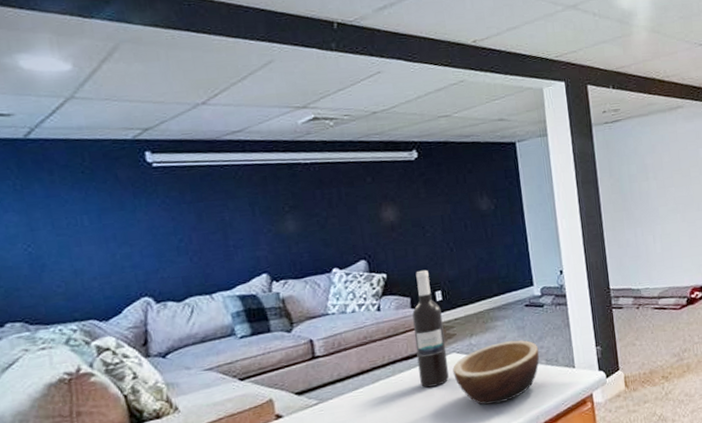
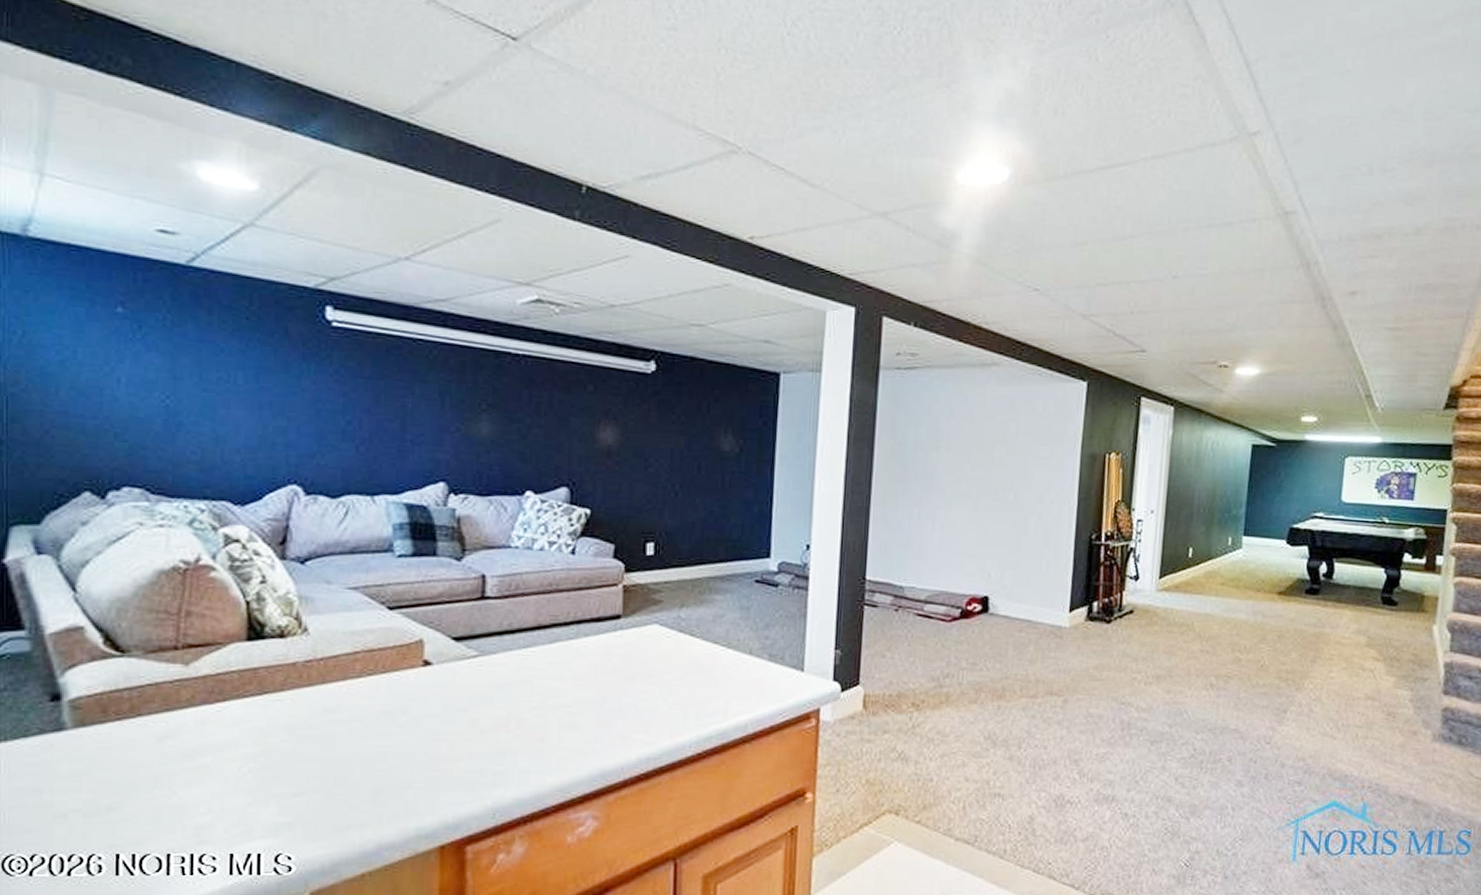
wine bottle: present [412,269,449,388] -> none [608,513,650,662]
bowl: present [452,340,540,405] -> none [650,621,763,699]

